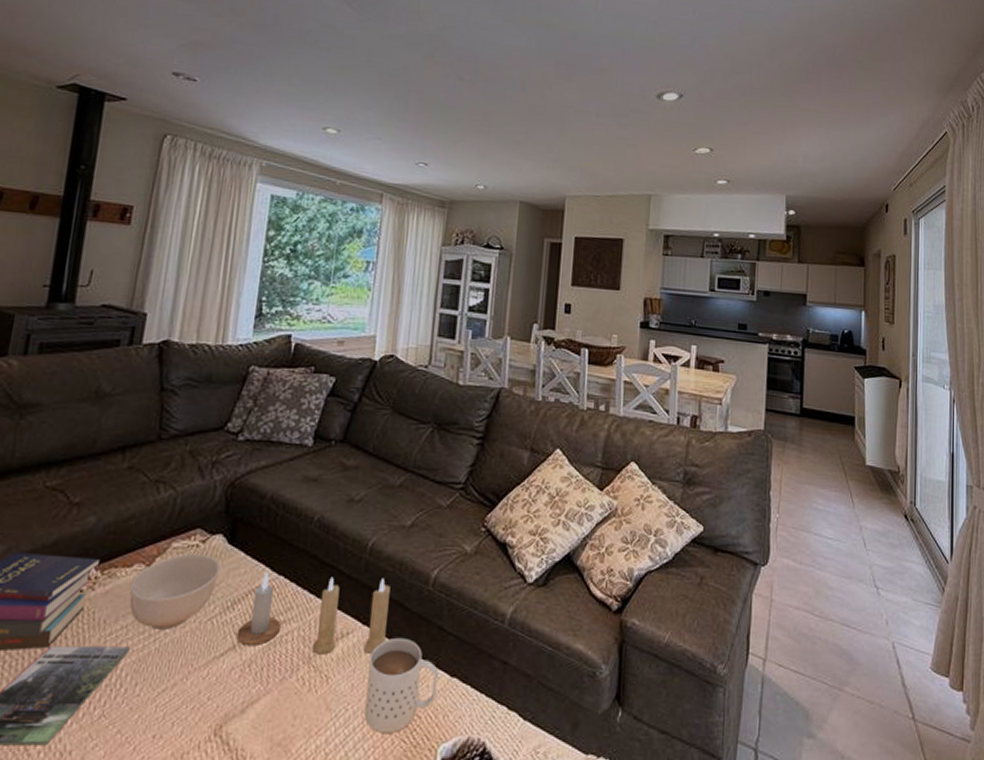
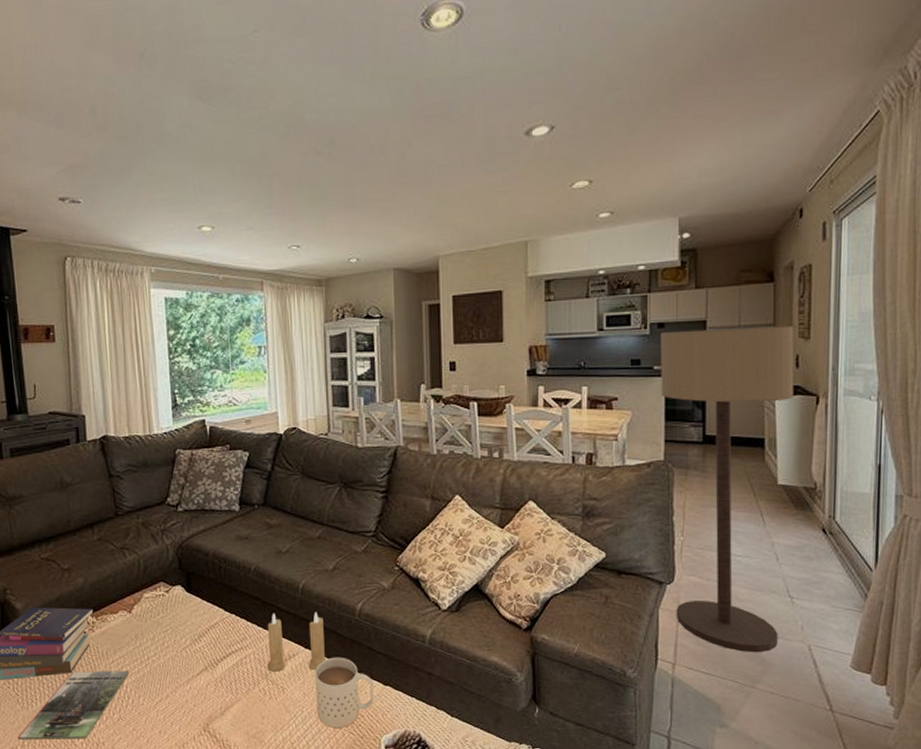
bowl: present [129,553,221,629] -> none [119,601,185,658]
candle: present [236,571,281,645] -> none [206,611,239,667]
floor lamp: none [764,300,881,648] -> present [660,325,794,652]

